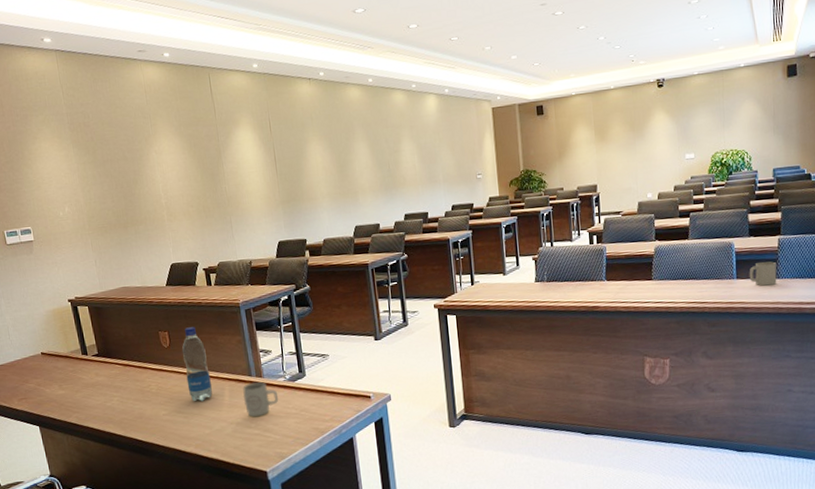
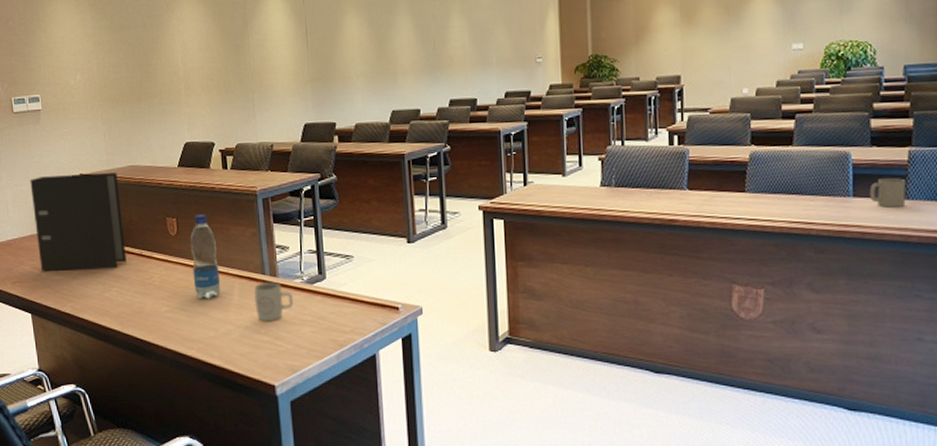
binder: none [28,293,125,387] -> present [30,171,127,271]

